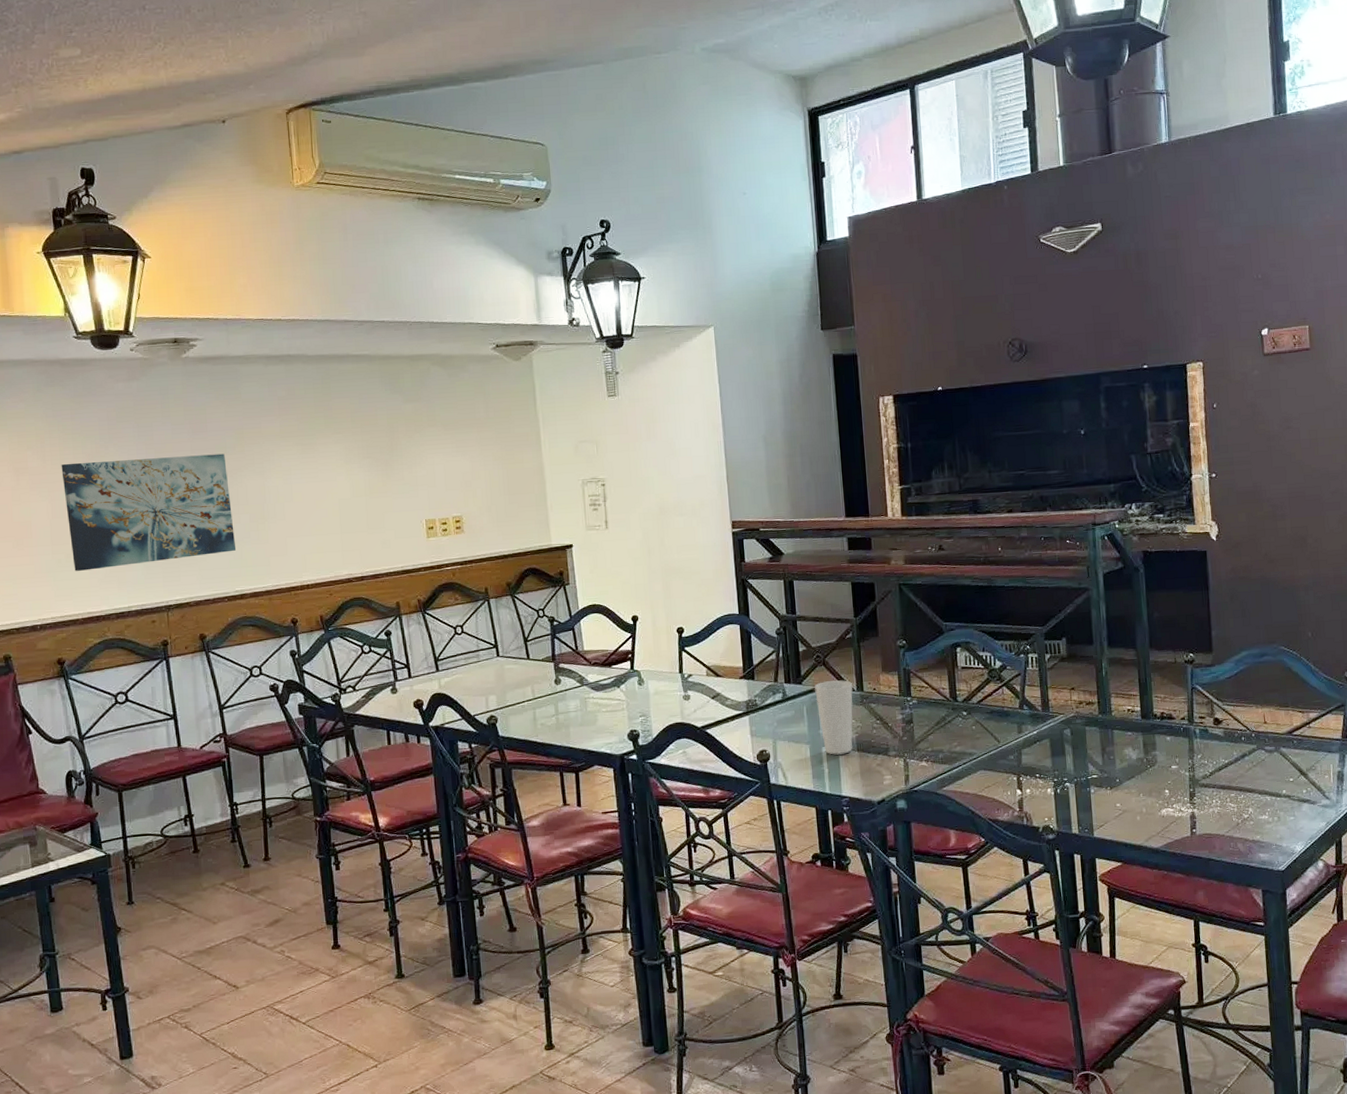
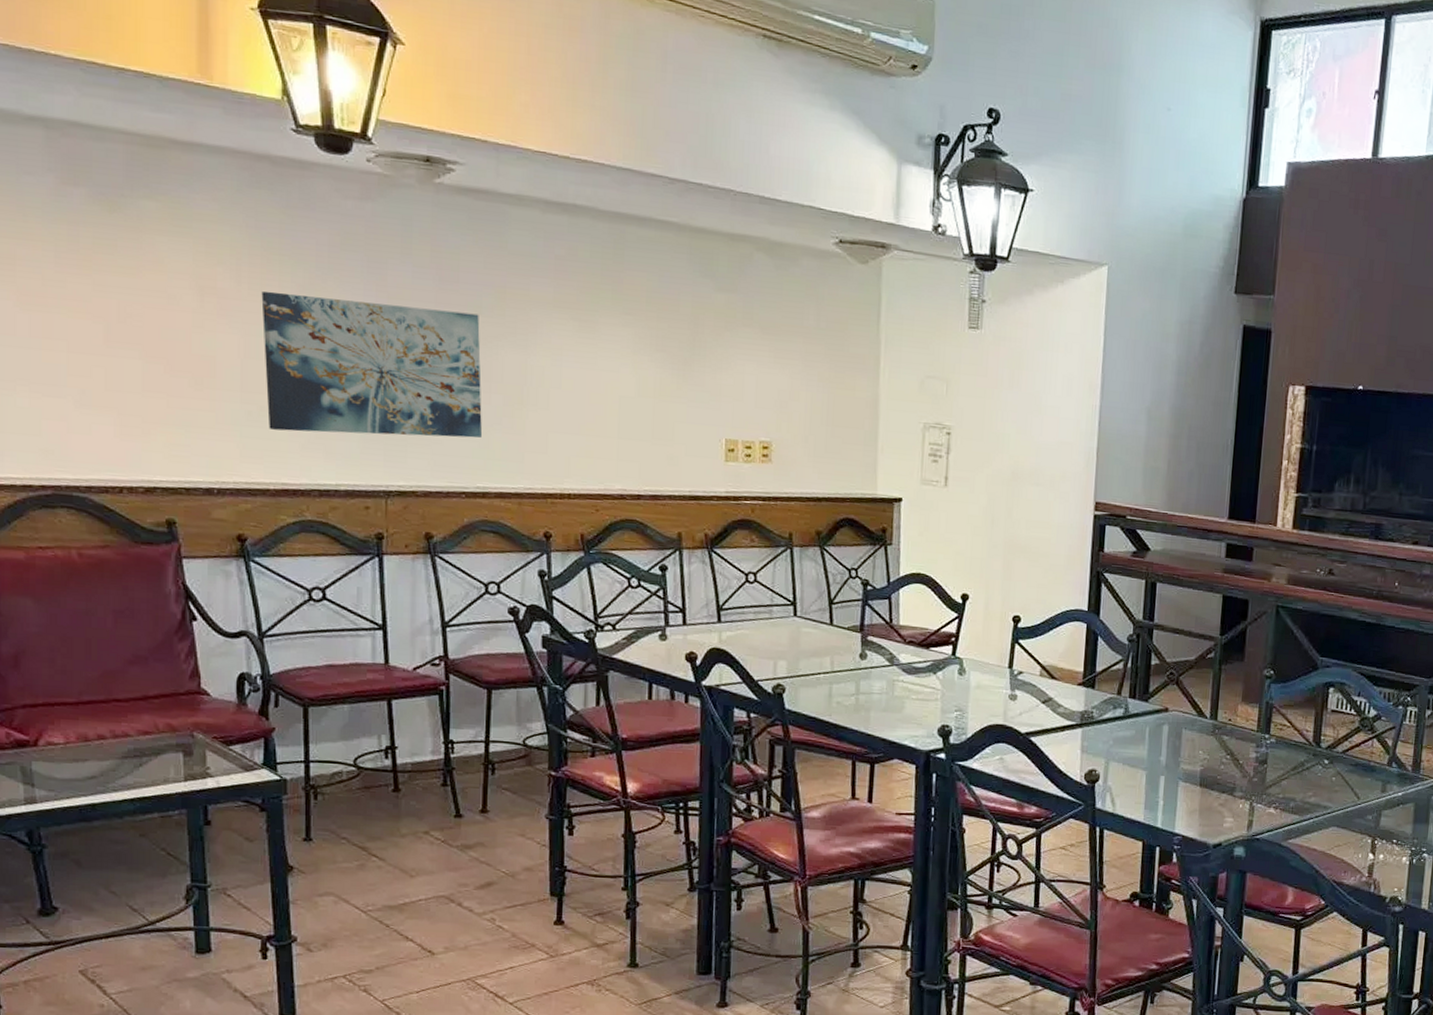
cup: present [815,680,853,755] -> none [1162,702,1206,787]

